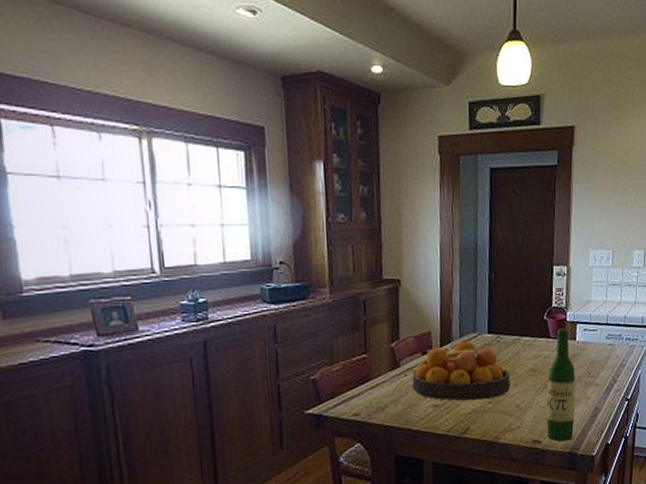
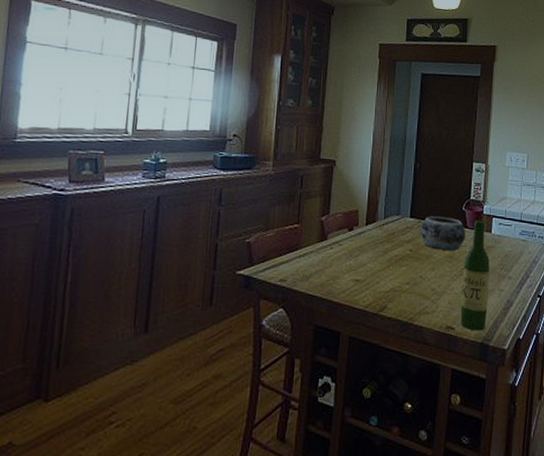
fruit bowl: present [412,340,510,401] -> none [337,222,428,280]
decorative bowl: none [500,328,548,364] -> present [420,216,465,250]

